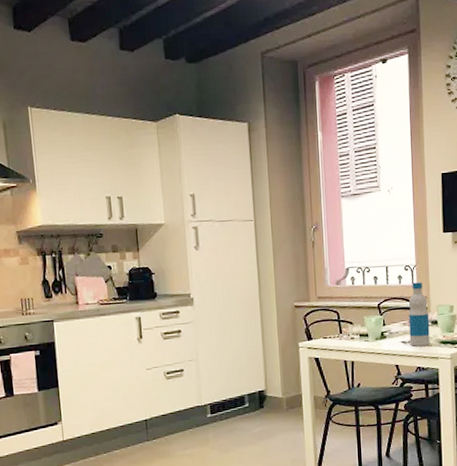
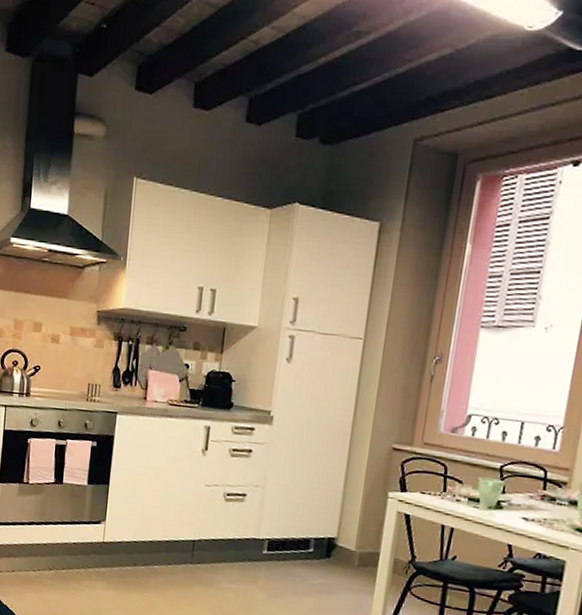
bottle: present [408,282,430,347] -> none [533,448,570,530]

